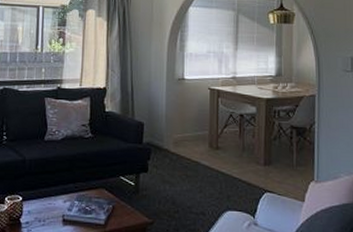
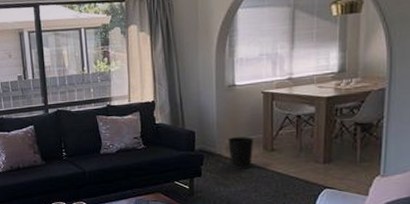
wastebasket: none [175,132,201,167] -> present [228,137,254,169]

